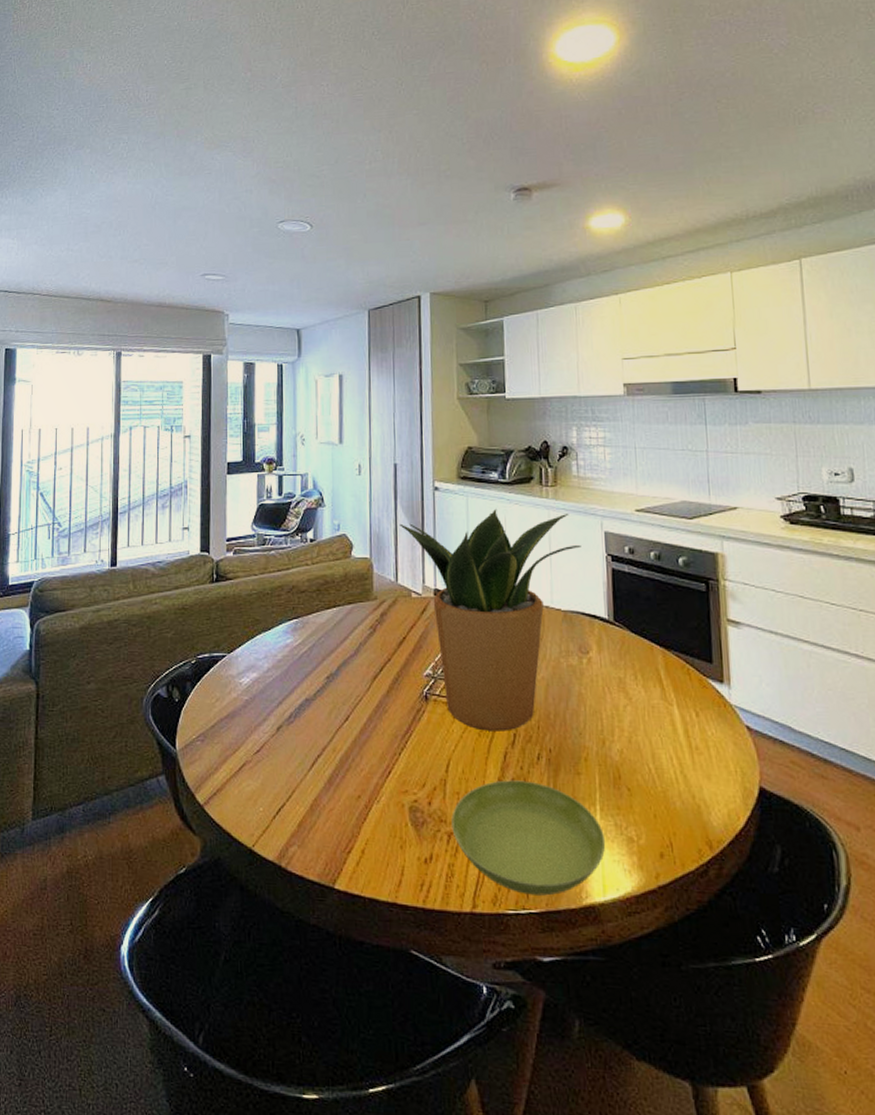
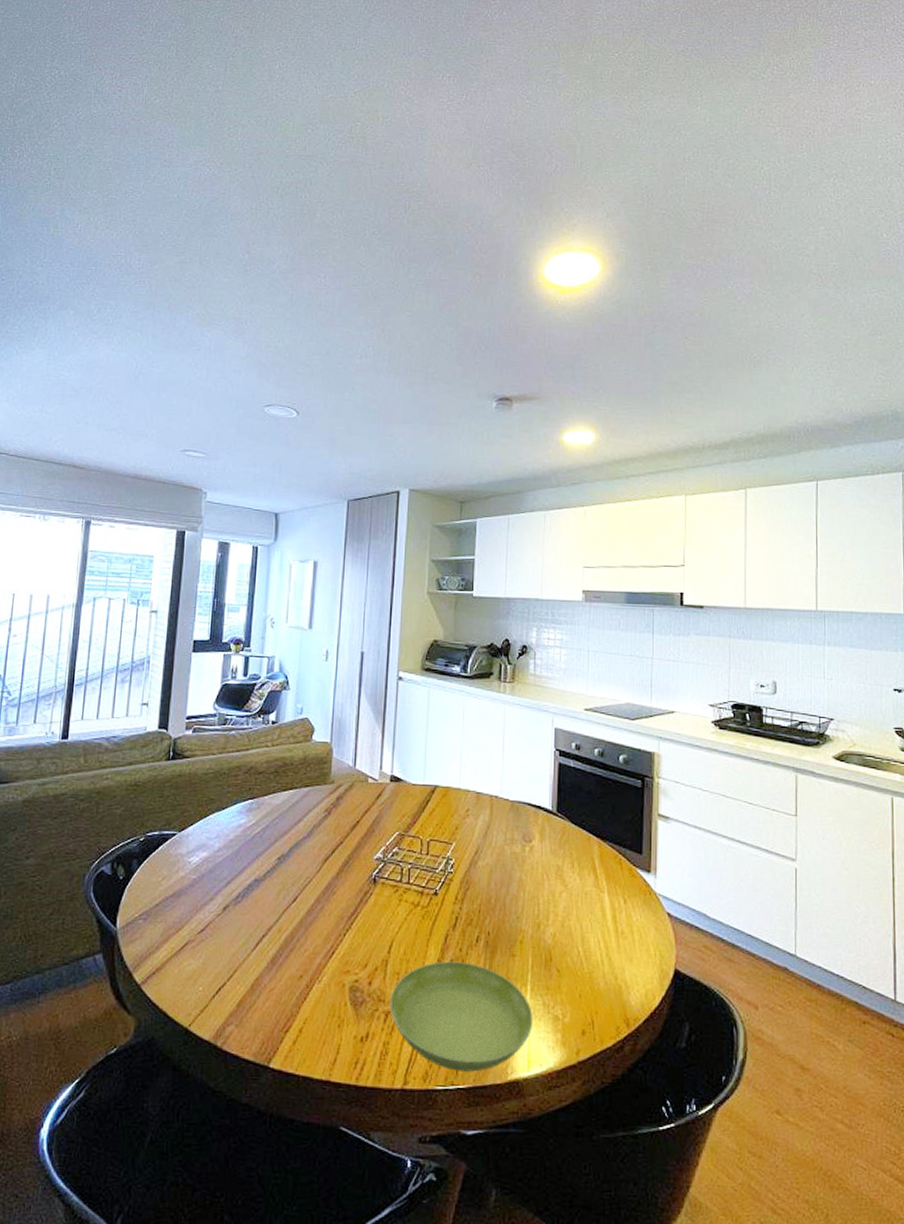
potted plant: present [400,508,581,731] -> none [362,700,532,915]

